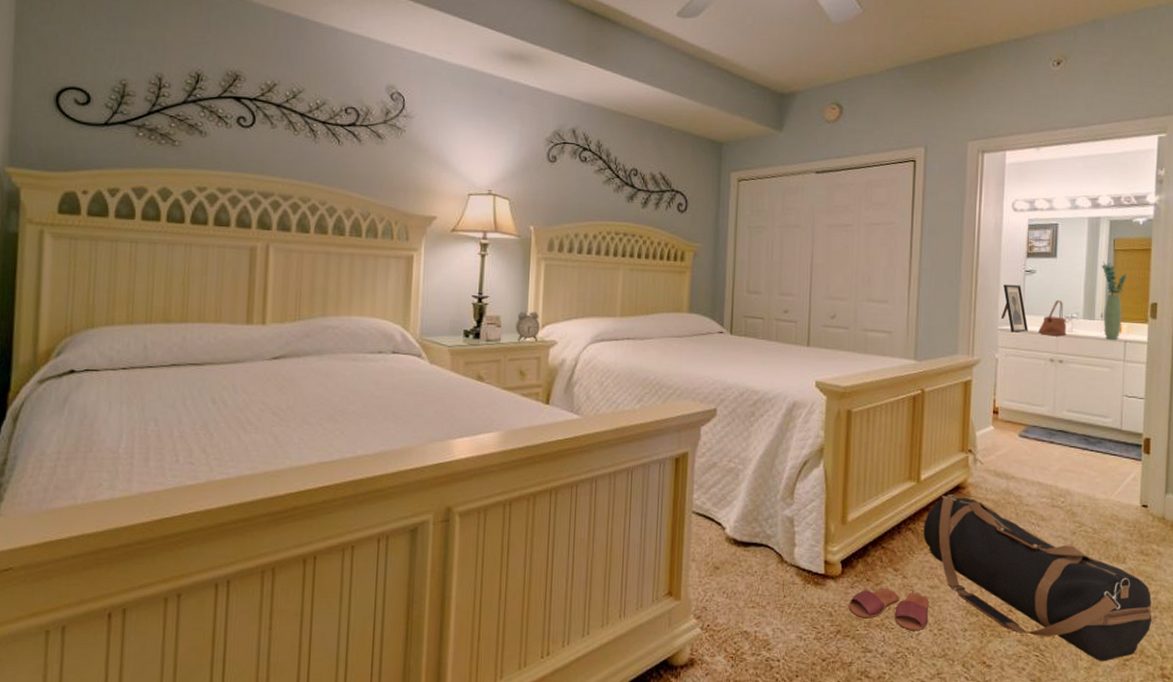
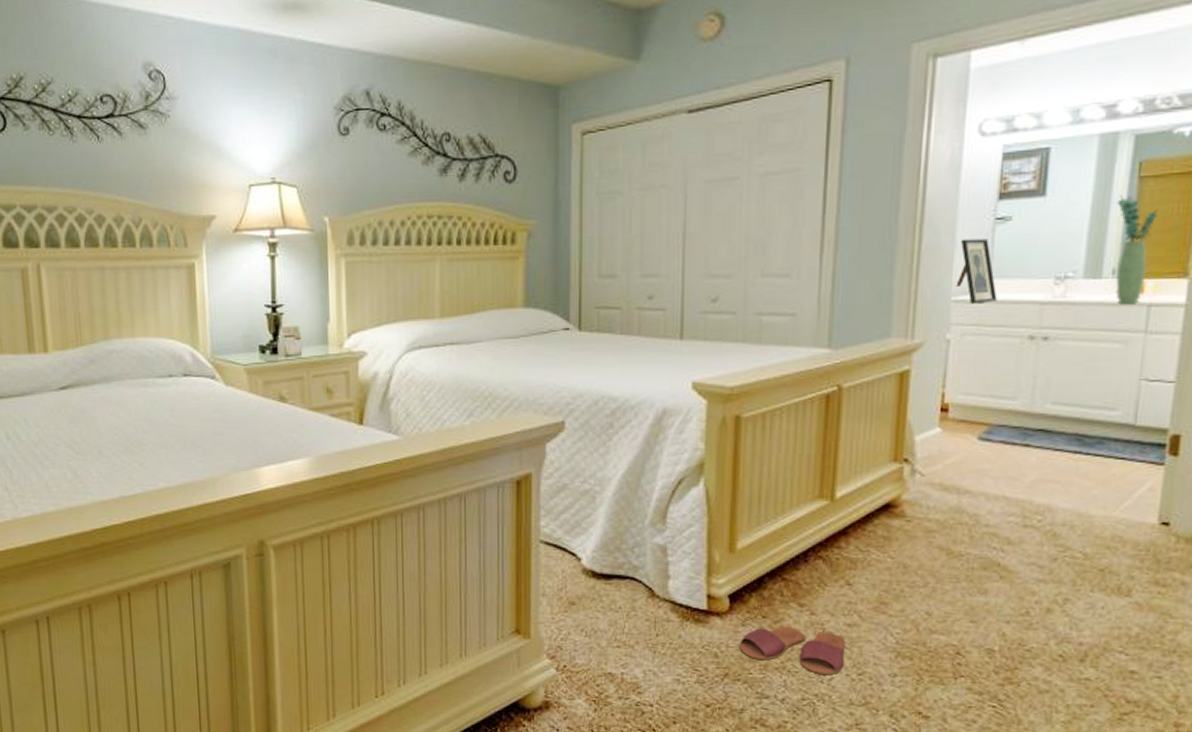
alarm clock: present [515,311,540,341] -> none [317,319,346,354]
duffel bag: present [923,494,1152,661] -> none [838,515,1168,714]
handbag: present [1039,300,1067,337] -> none [1013,254,1058,306]

